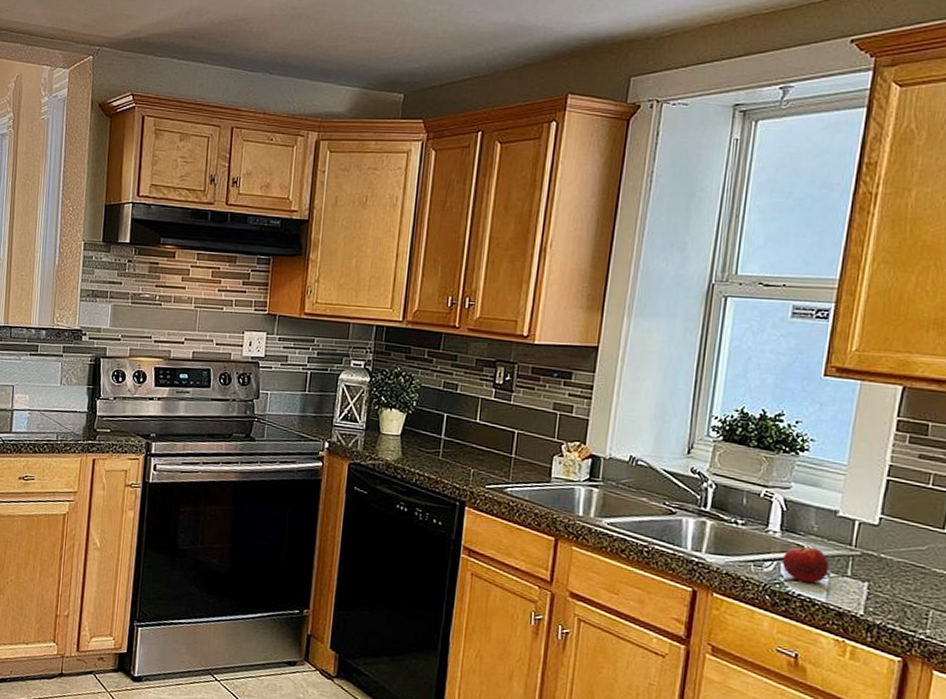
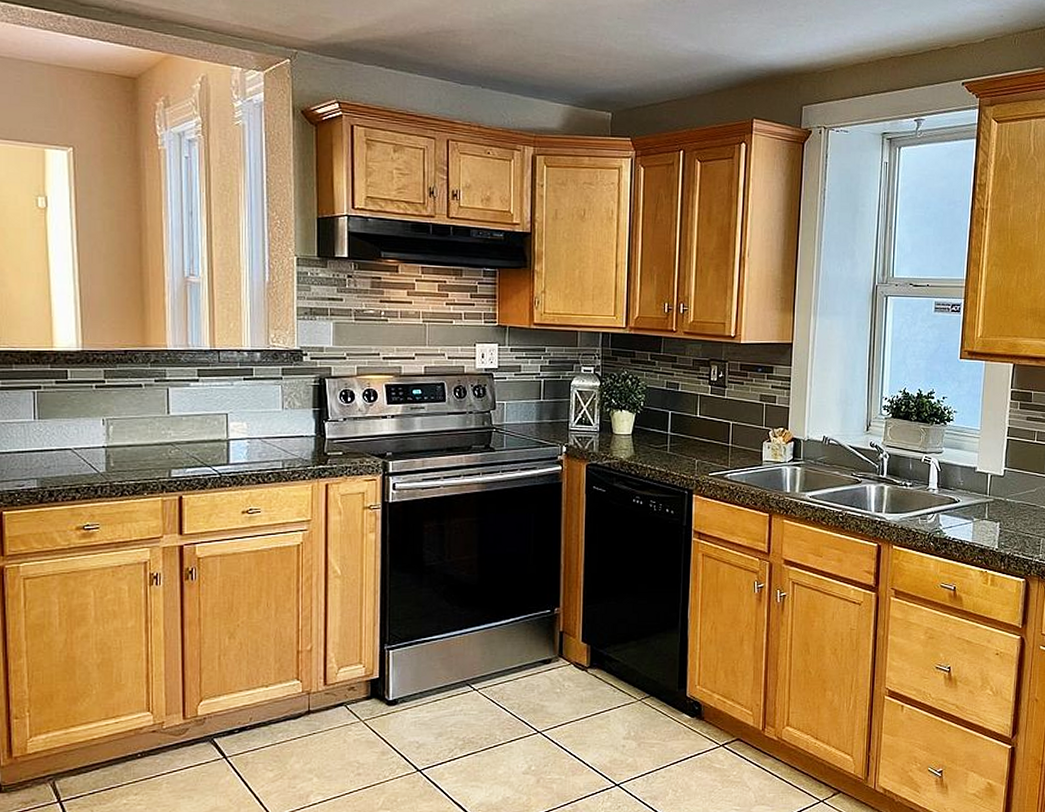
fruit: present [783,546,830,583] -> none [941,499,973,527]

